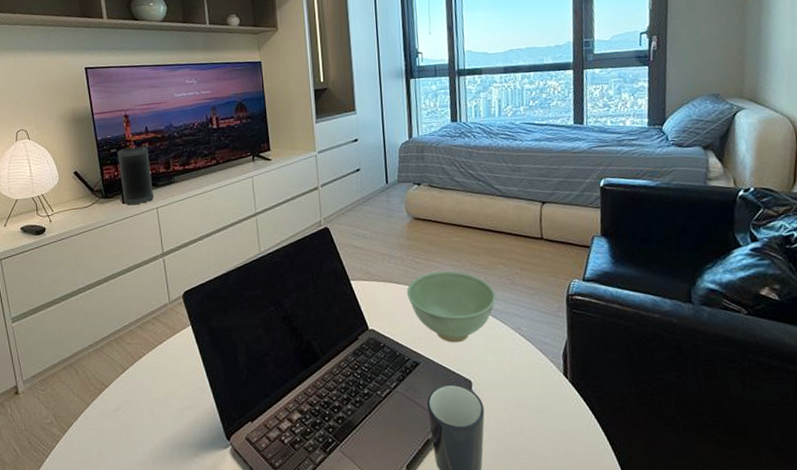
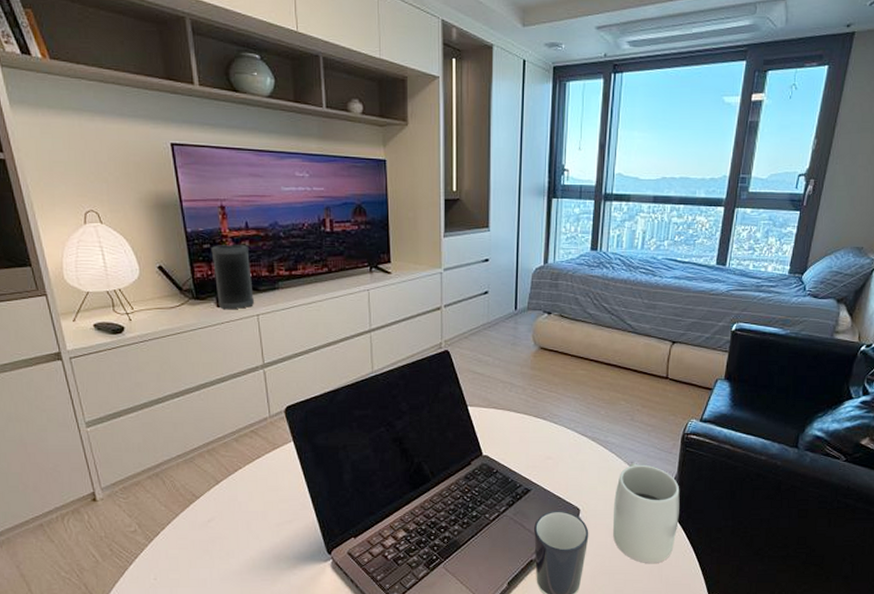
bowl: present [406,270,496,343] -> none [525,402,614,473]
mug: none [505,328,577,440] -> present [613,462,680,564]

